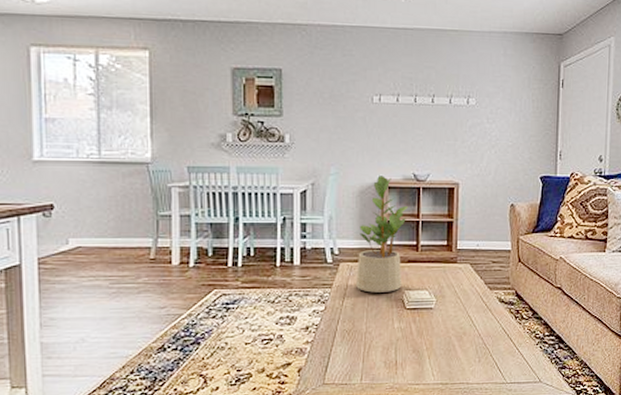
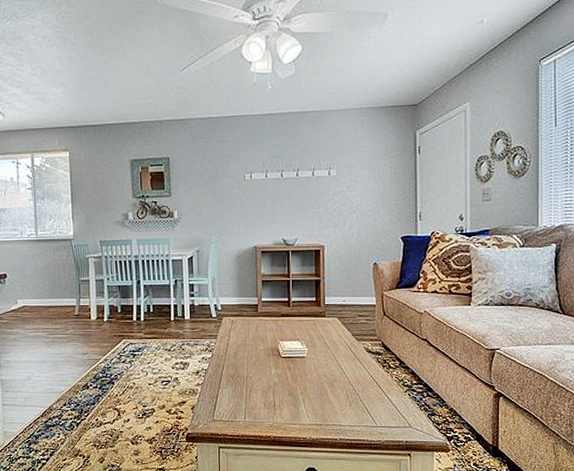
potted plant: present [356,176,408,293] -> none [237,242,279,343]

